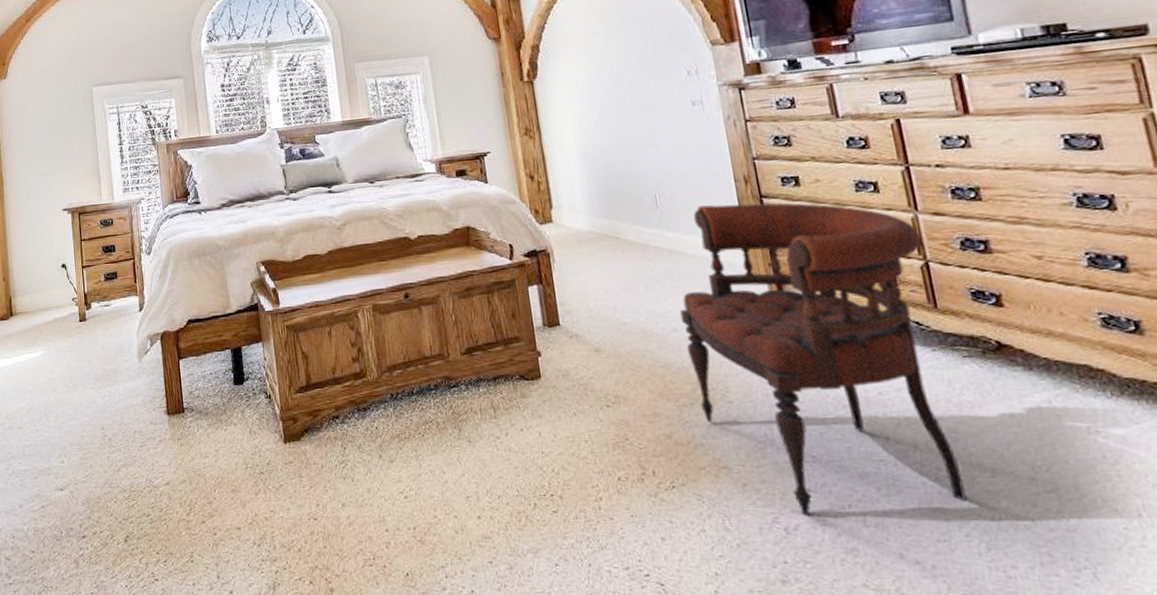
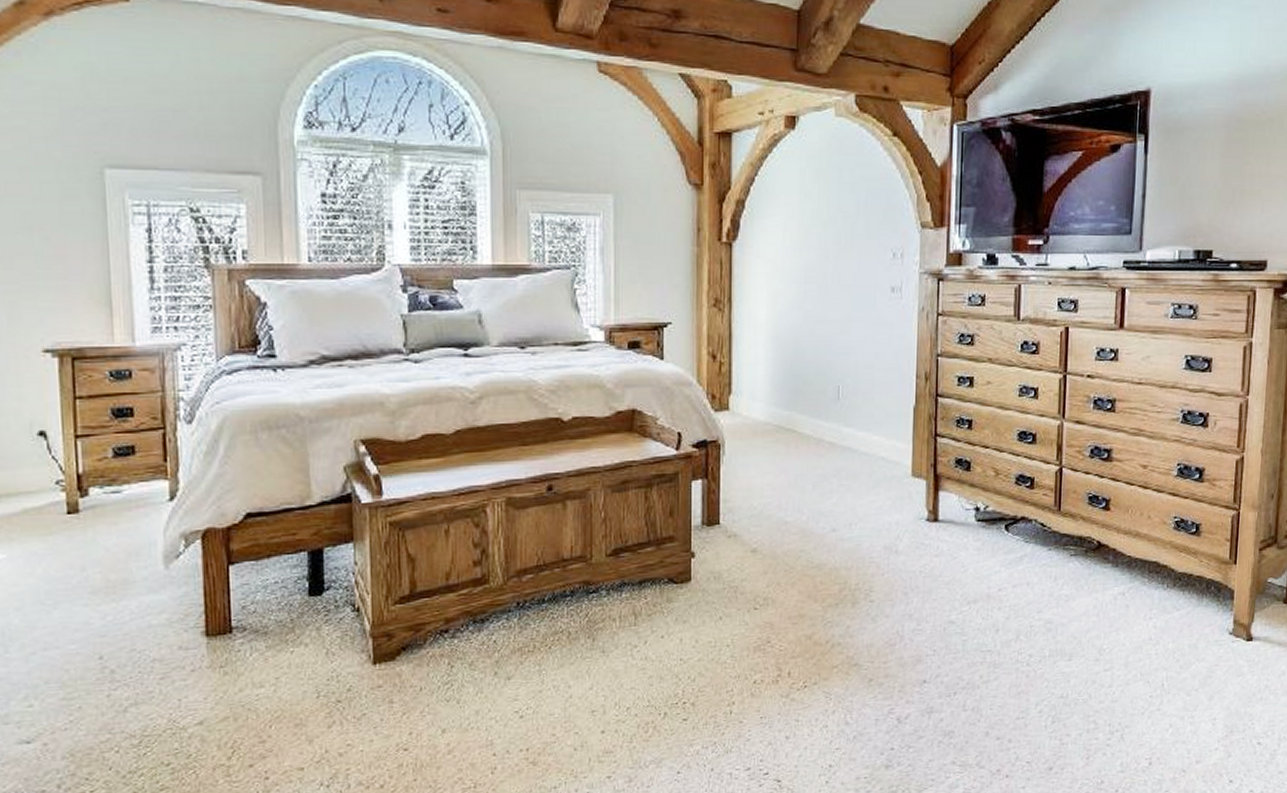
armchair: present [680,203,967,516] -> none [841,400,1061,705]

